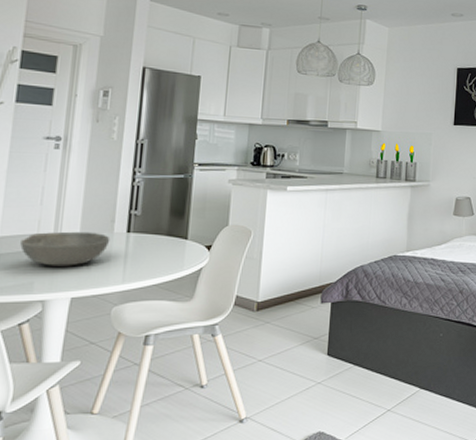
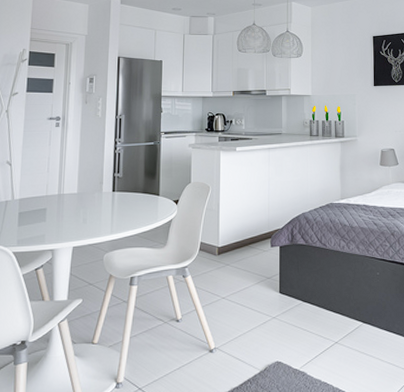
bowl: present [20,231,111,266] -> none [34,192,100,221]

